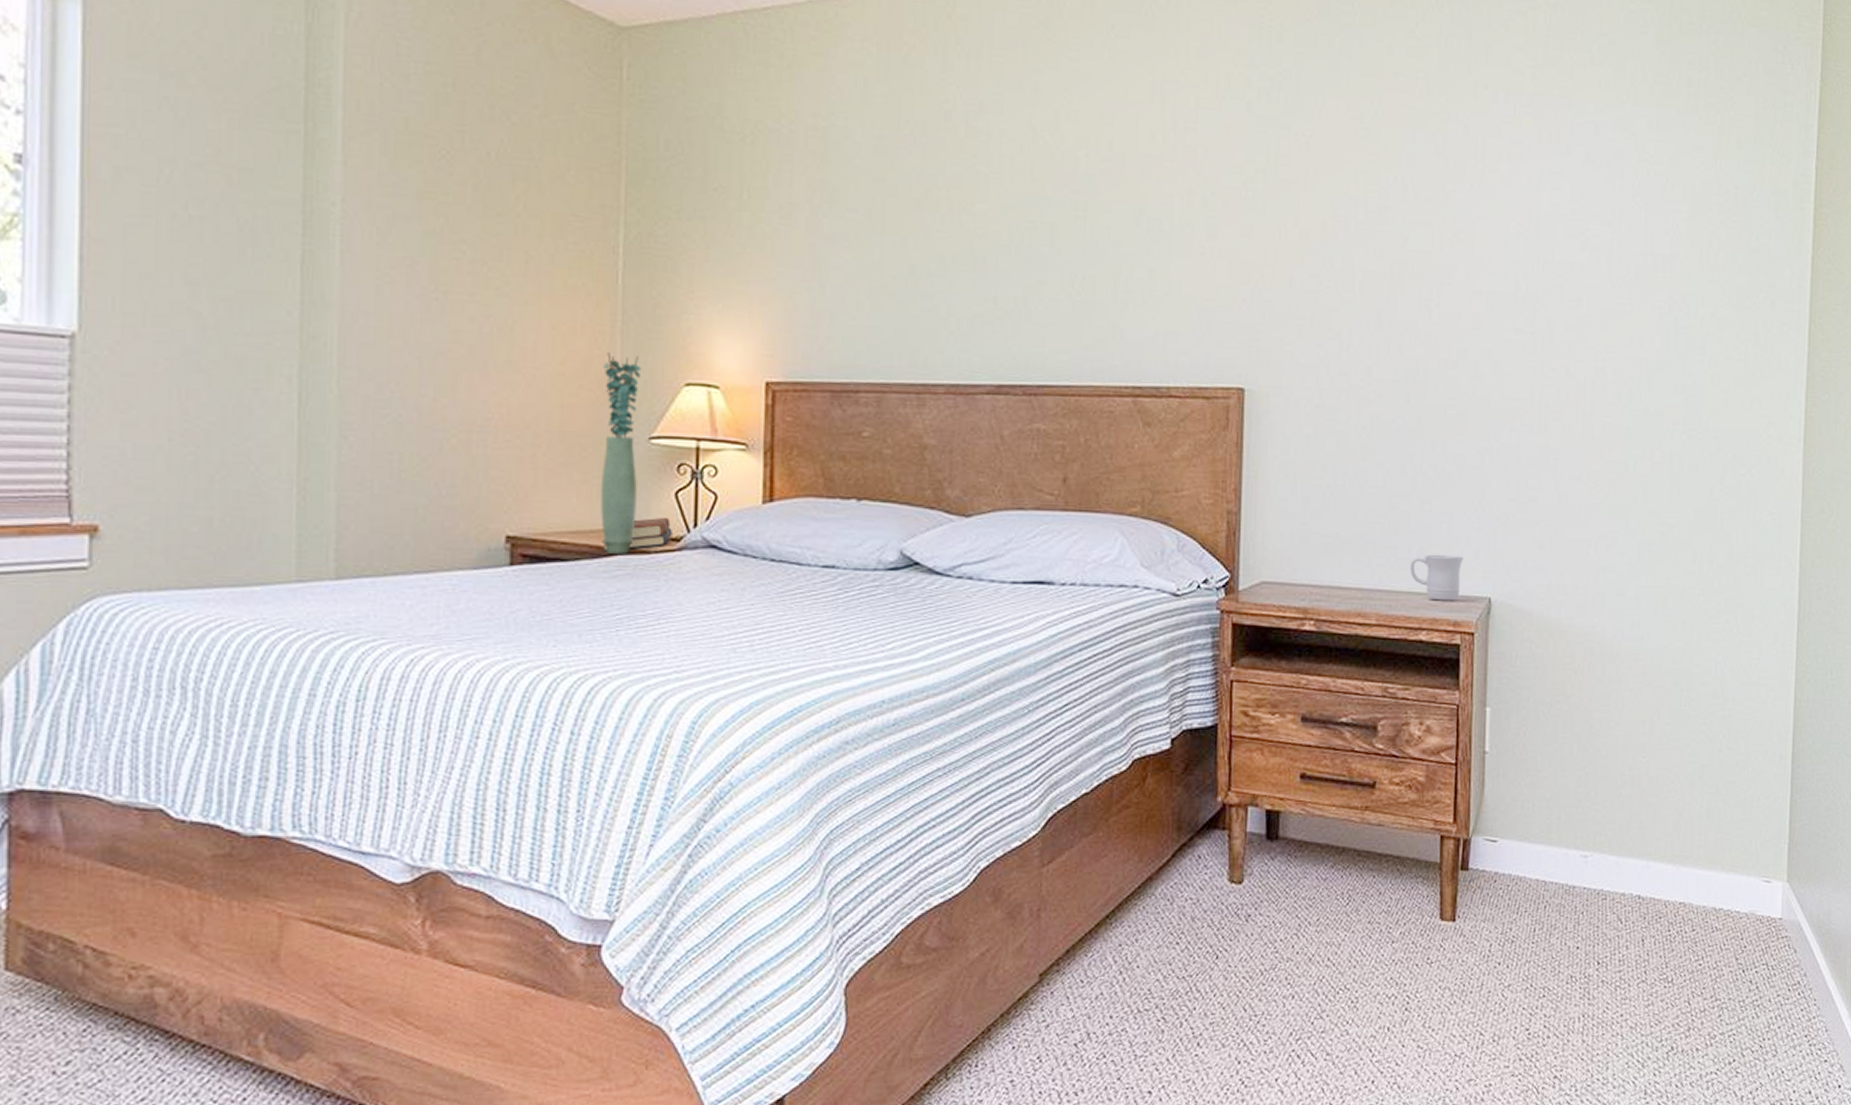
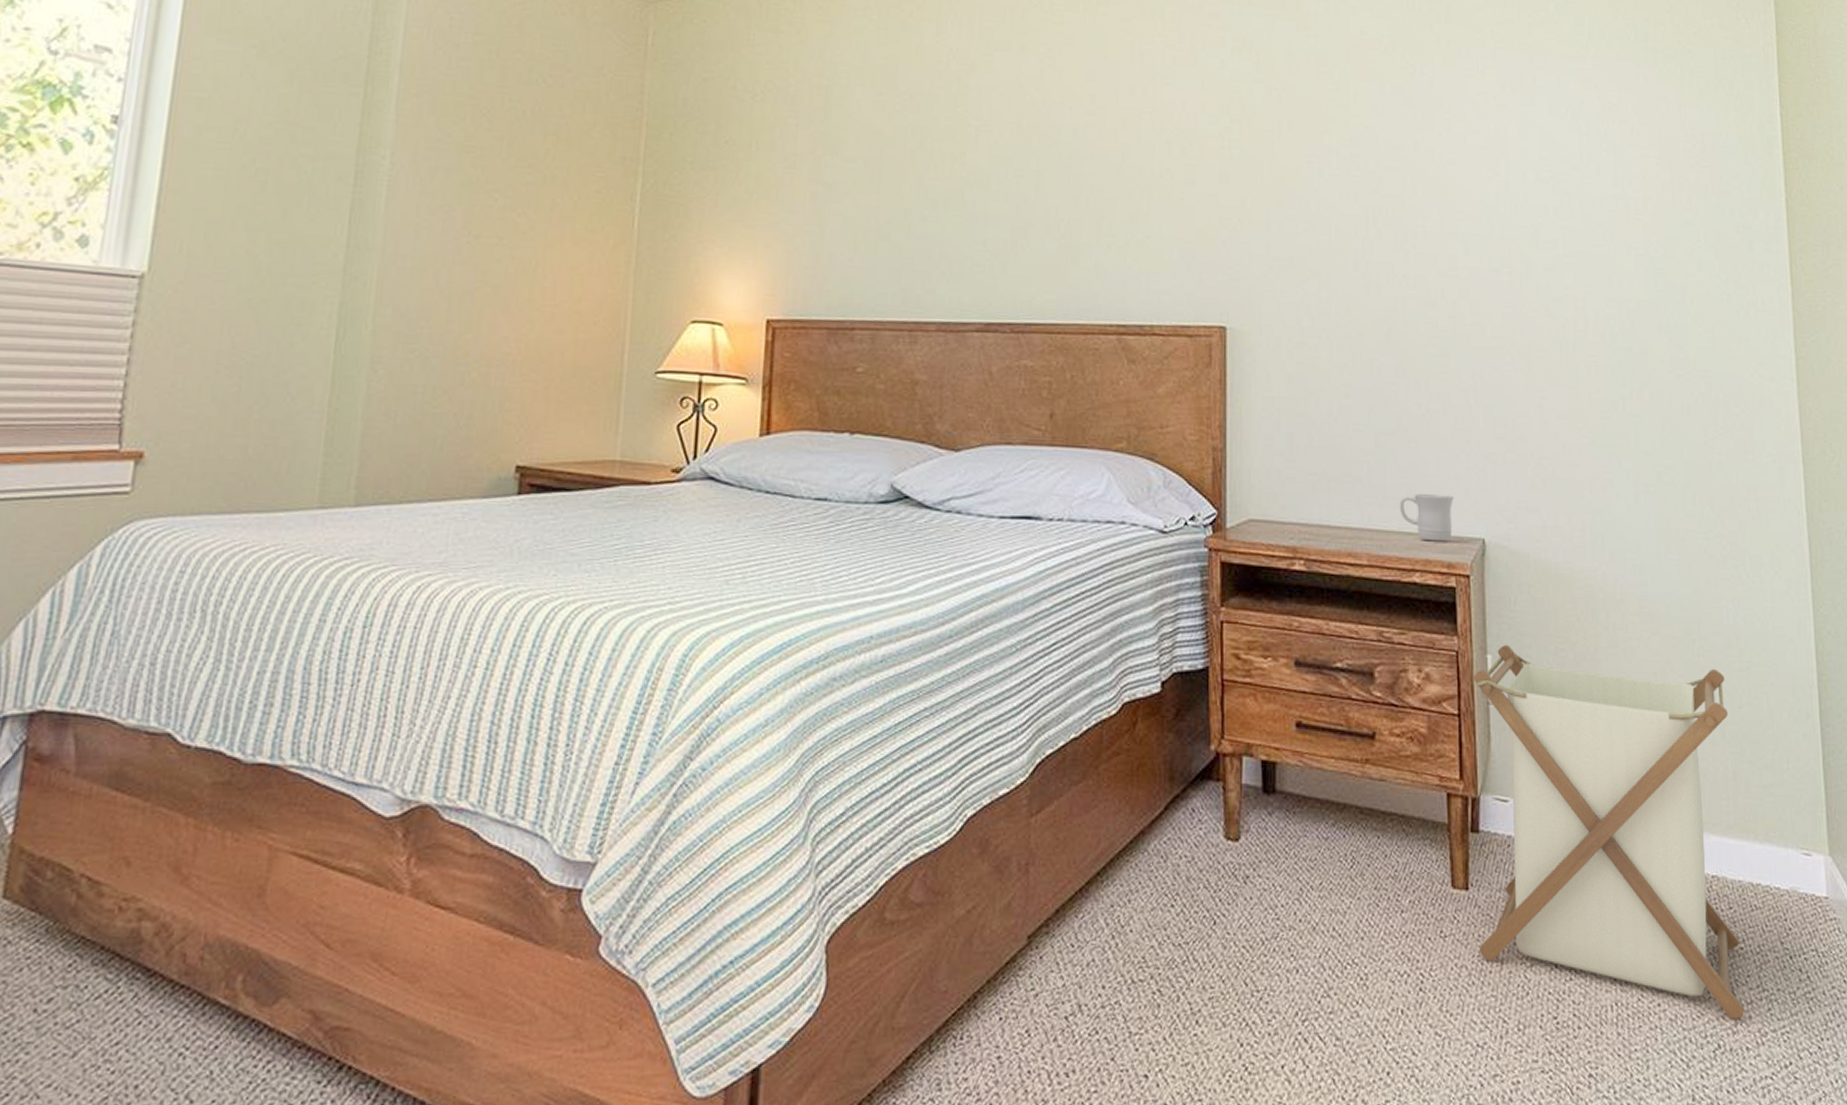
vase: present [599,353,642,554] -> none [605,292,652,485]
books: present [602,518,672,552] -> none [605,449,673,482]
laundry basket: none [1461,697,1708,1025] -> present [1473,644,1744,1019]

